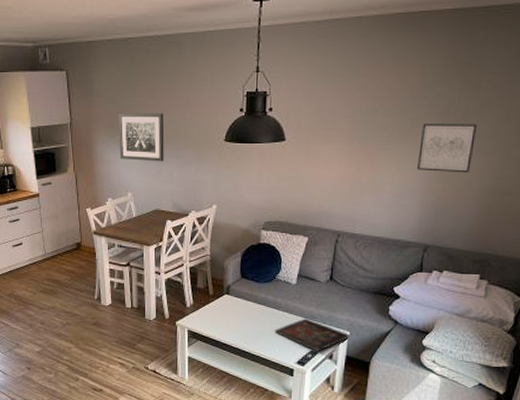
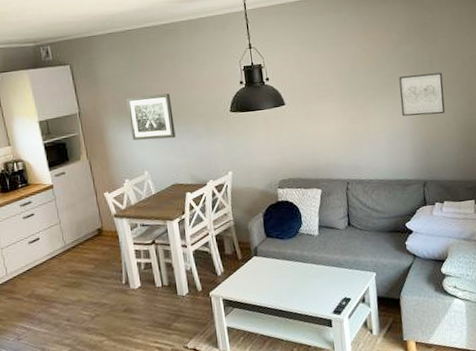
decorative tray: present [274,318,350,352] -> none [306,266,377,298]

